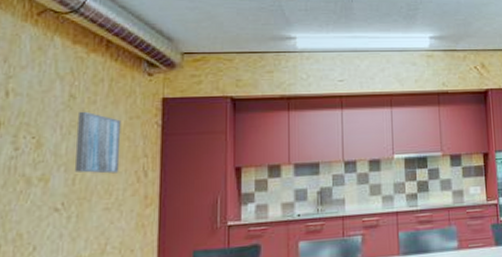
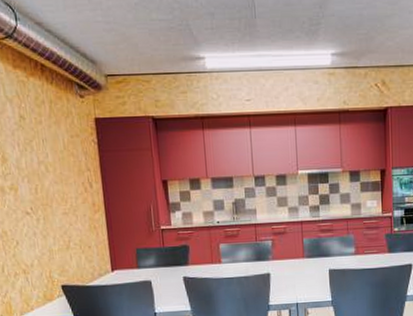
wall art: present [74,111,122,174] -> none [30,130,70,185]

